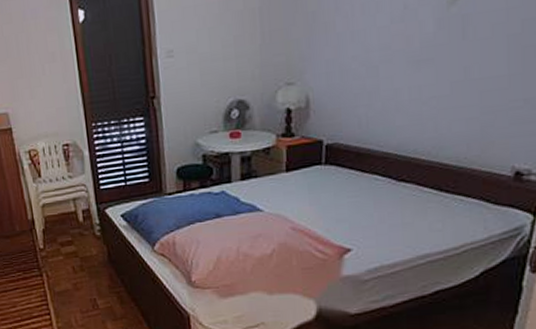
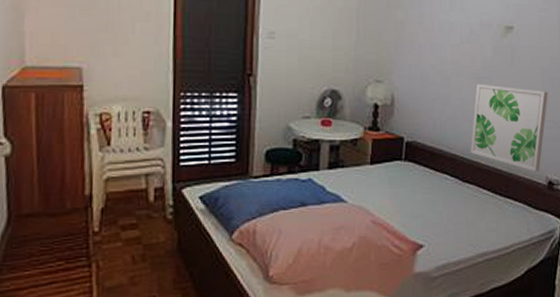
wall art: none [407,63,517,163] -> present [471,83,548,172]

